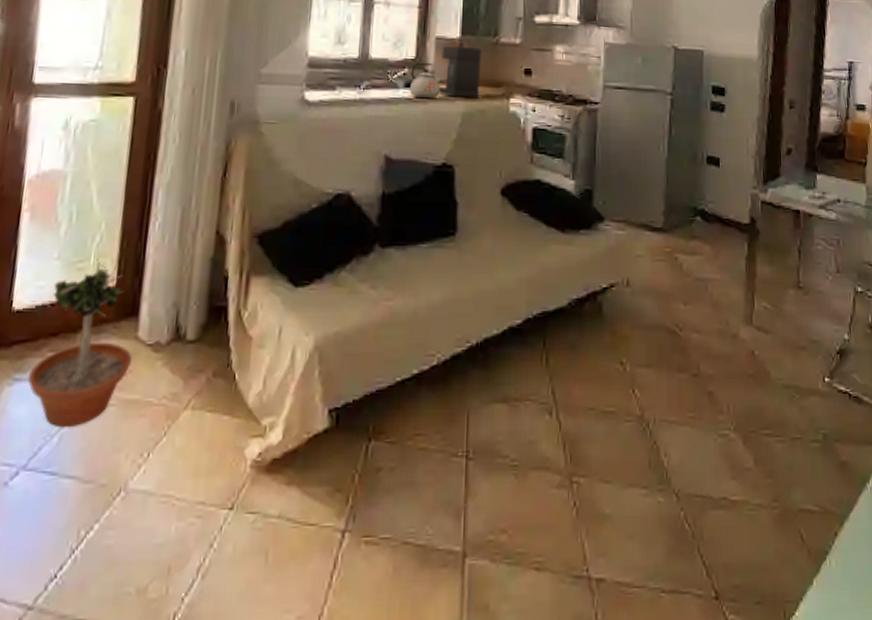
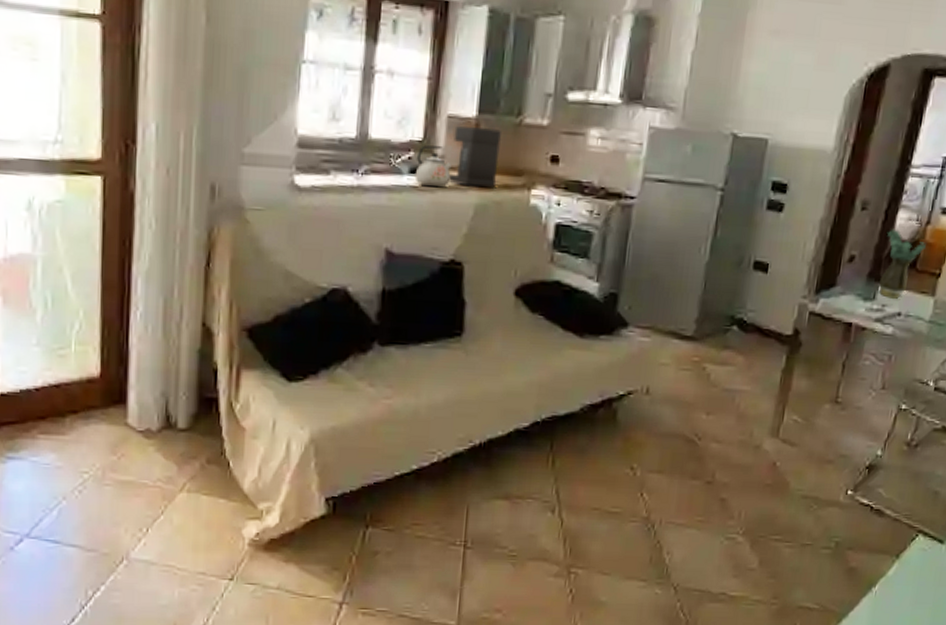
potted tree: present [27,252,133,427] -> none [20,340,124,502]
vase: none [815,124,850,188] -> present [878,228,928,300]

